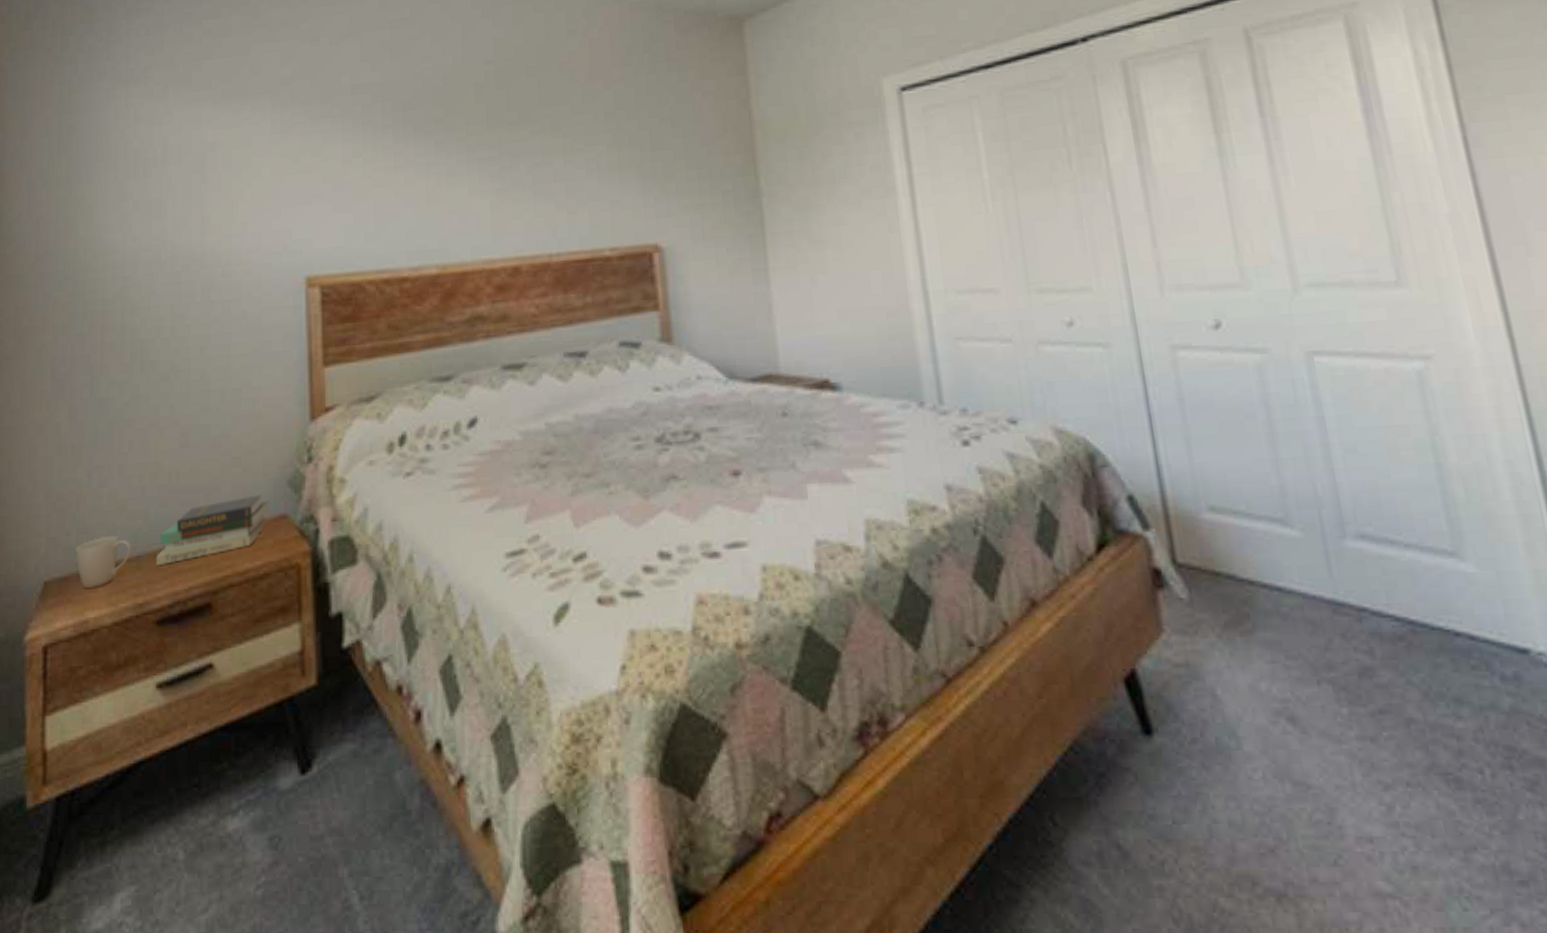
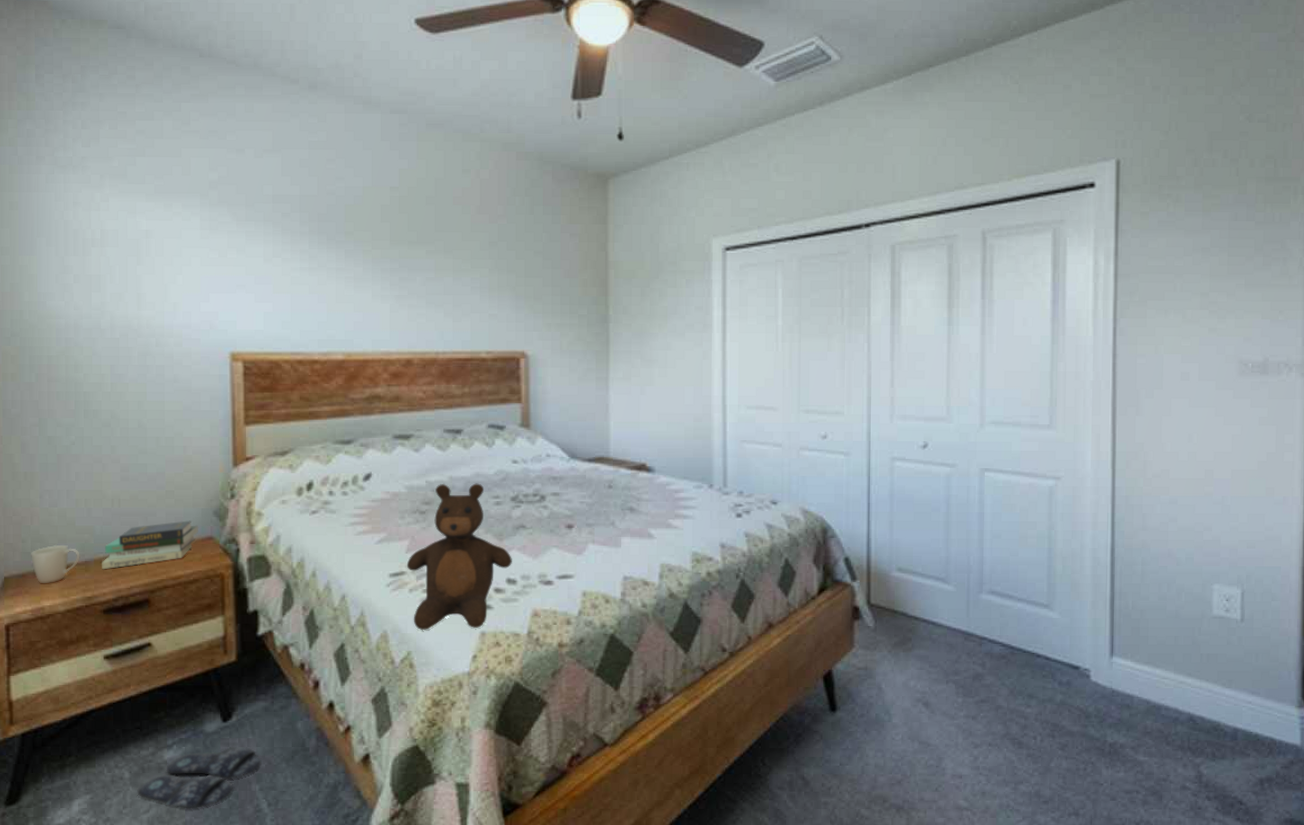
slippers: none [193,809,348,906] -> present [137,746,260,809]
teddy bear: none [526,421,664,631] -> present [406,483,512,630]

